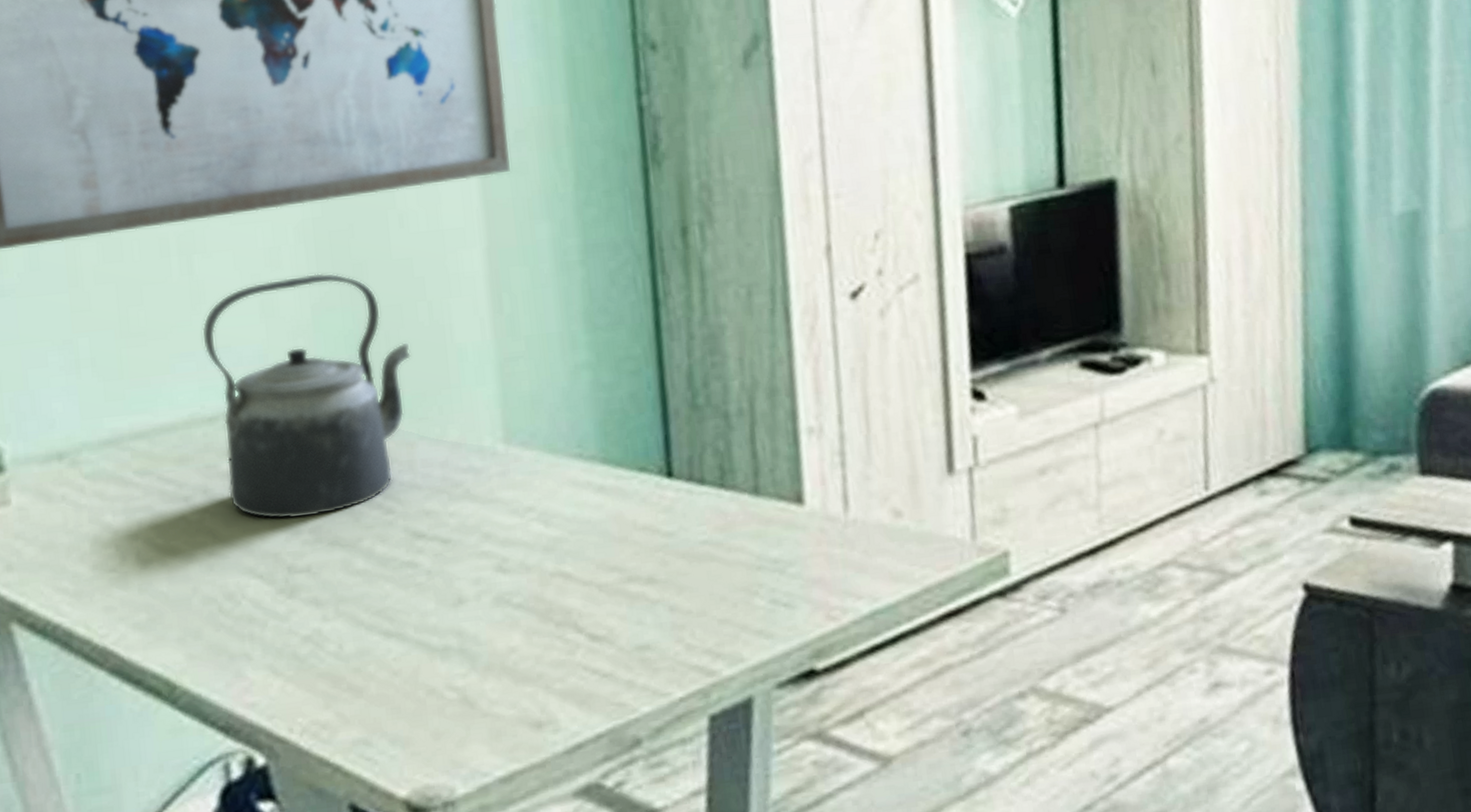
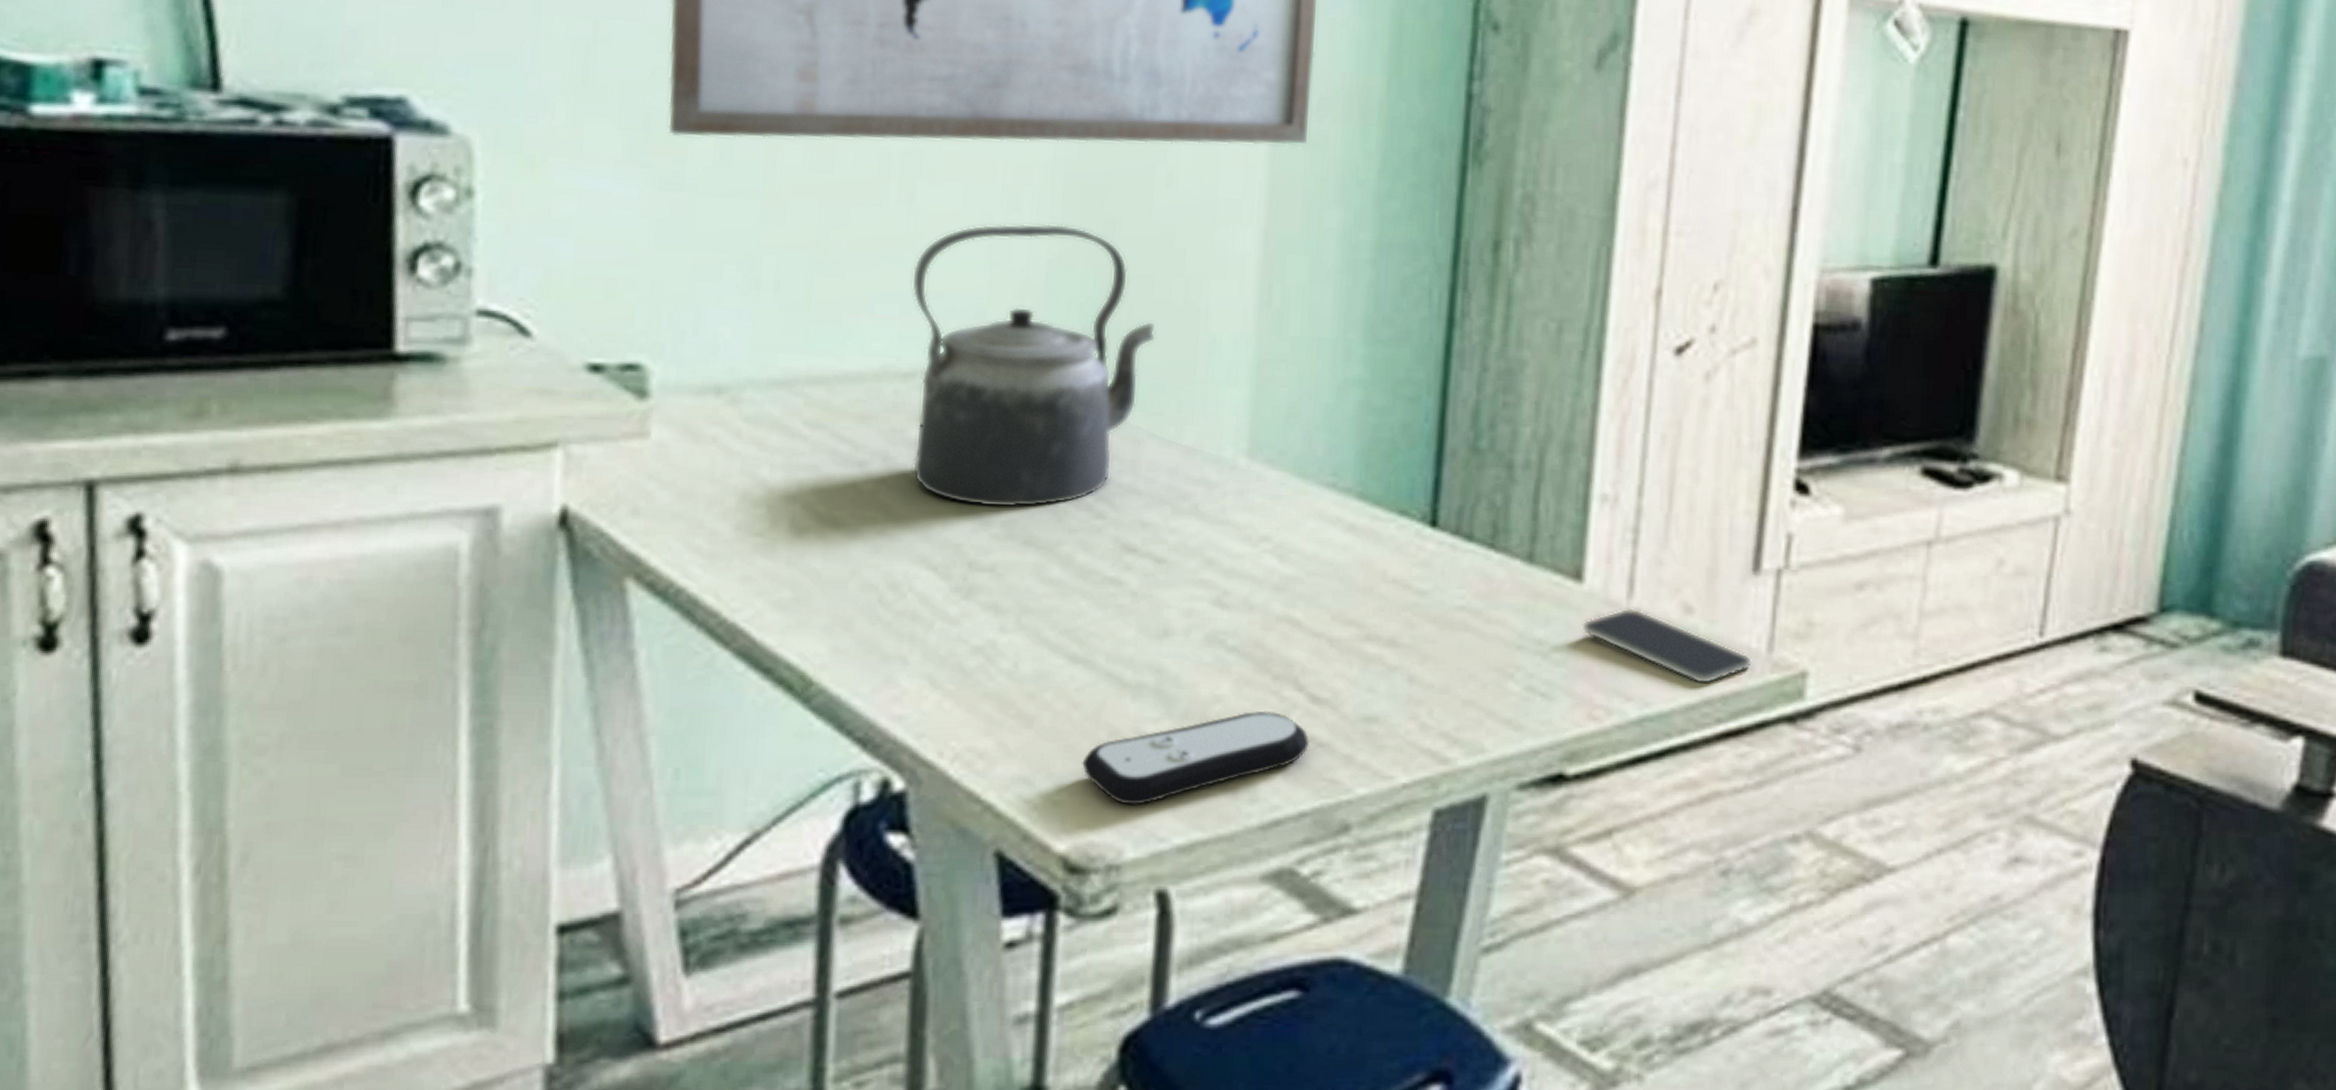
remote control: none [409,653,595,750] -> present [1082,710,1309,805]
smartphone: none [809,519,961,576] -> present [1582,608,1753,685]

